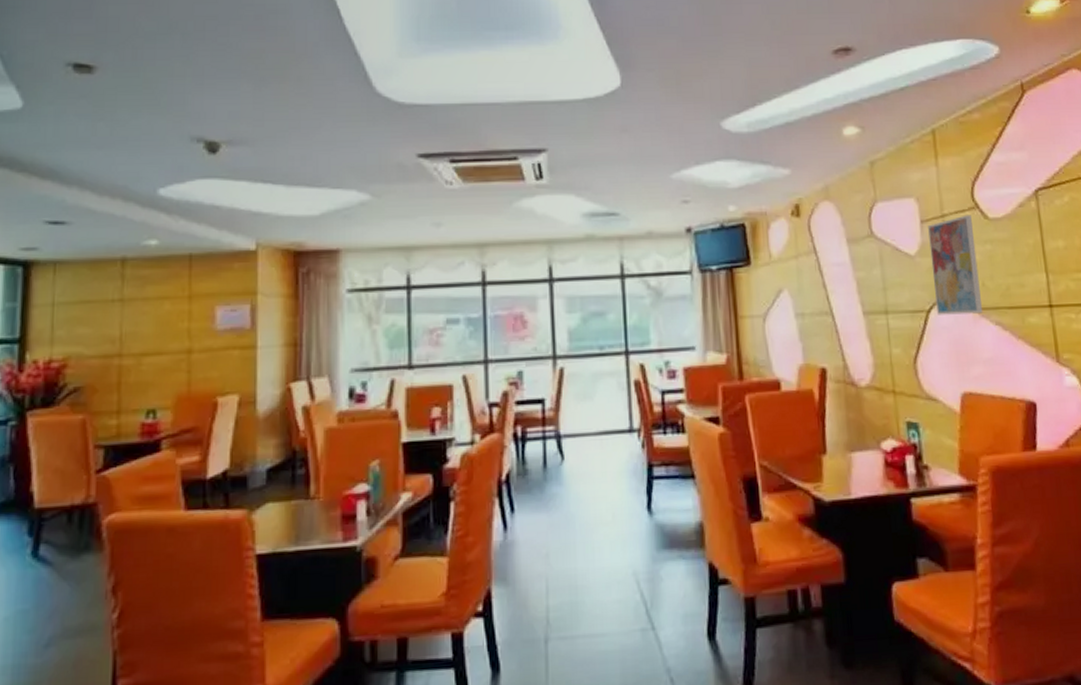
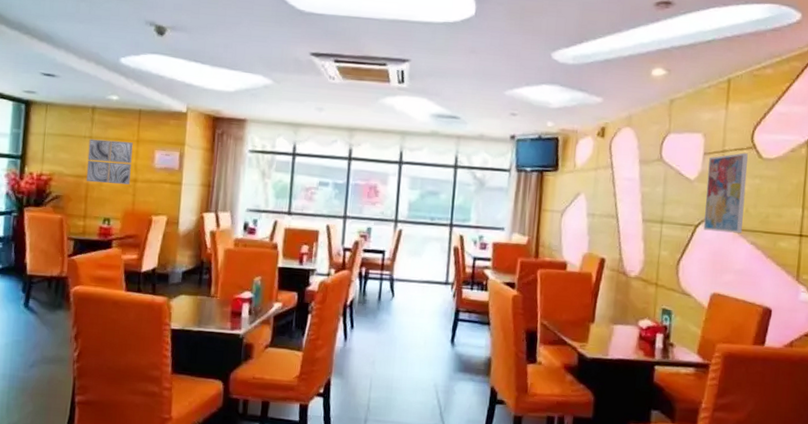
wall art: none [117,300,183,363] -> present [86,139,133,185]

